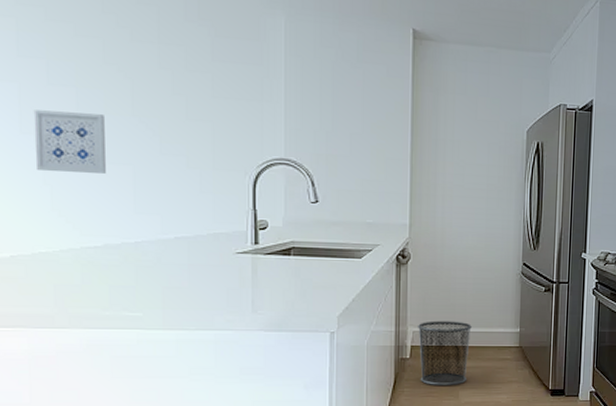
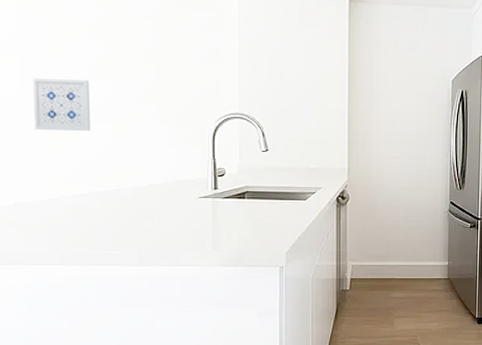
waste bin: present [417,320,472,386] -> none [355,255,404,315]

